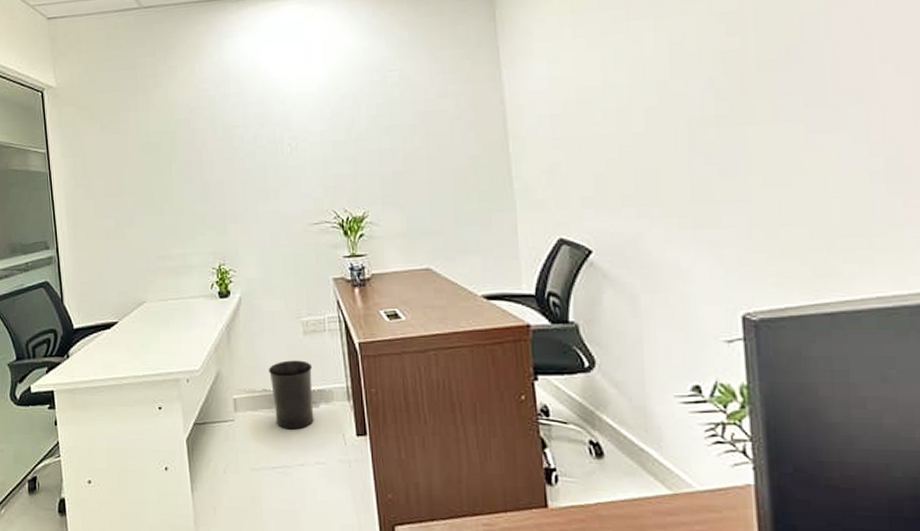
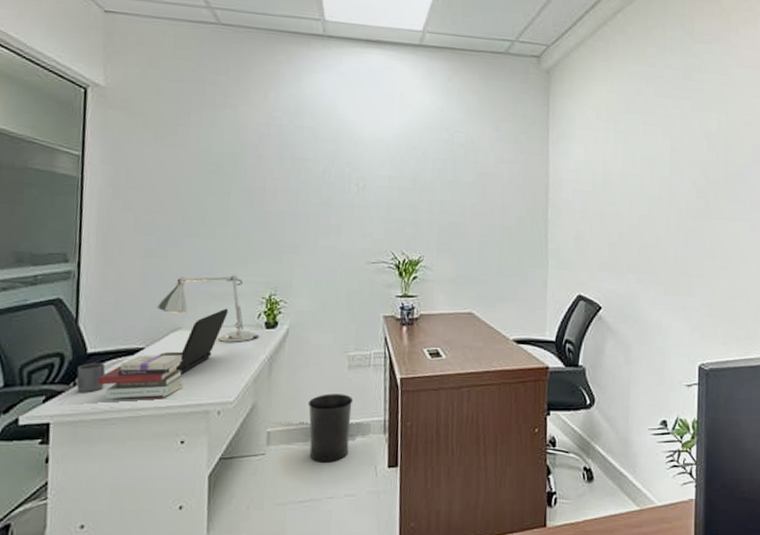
mug: none [68,337,90,363] -> present [76,363,106,392]
books: none [85,326,155,369] -> present [98,354,184,399]
desk lamp: none [123,247,214,313] -> present [156,274,259,342]
laptop: none [130,281,184,346] -> present [158,308,229,376]

